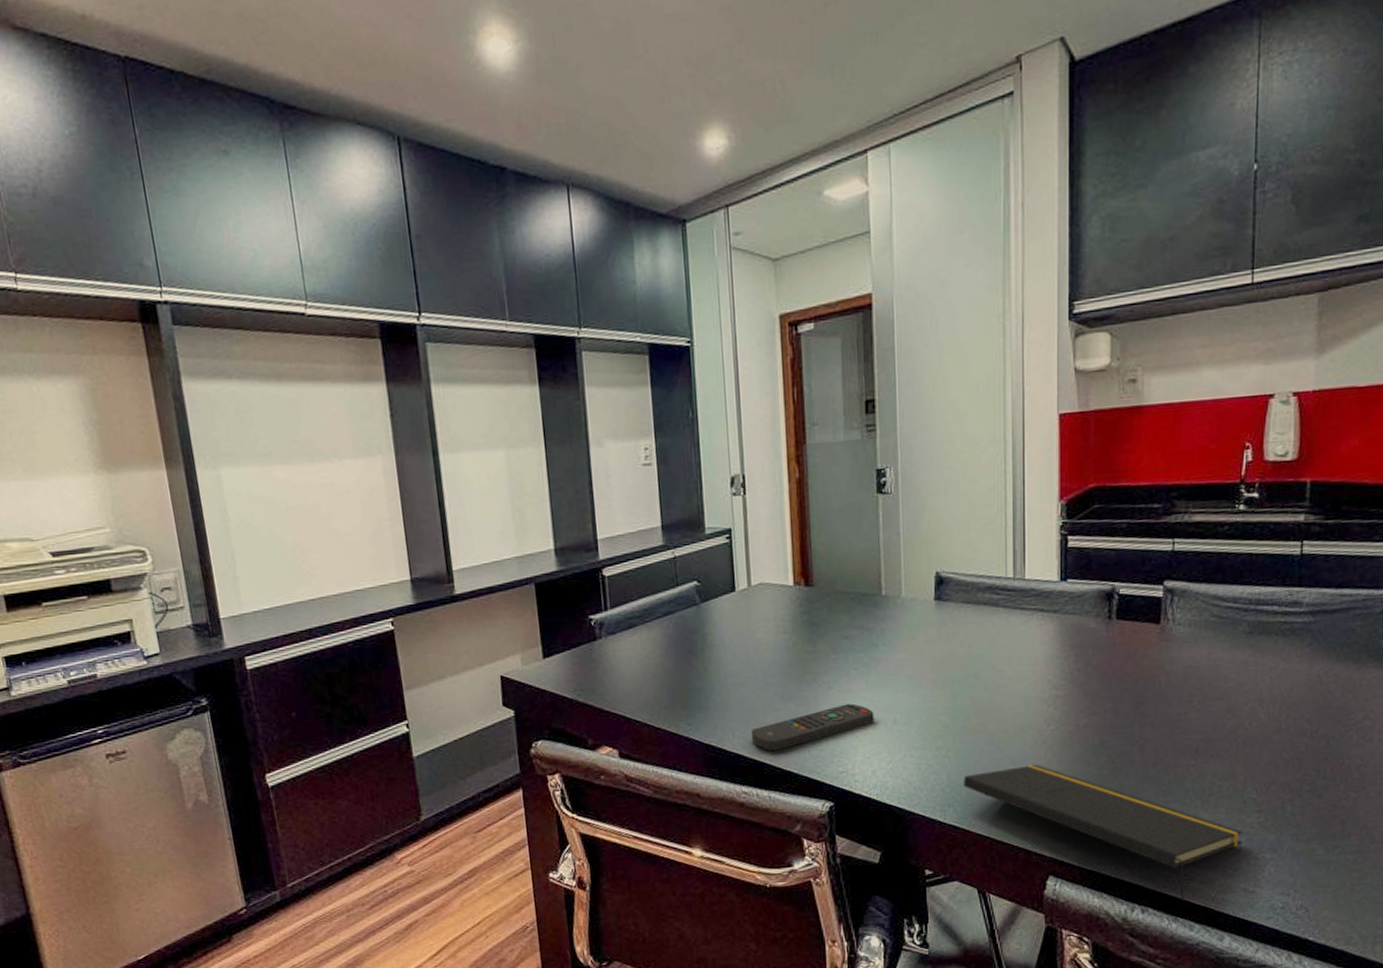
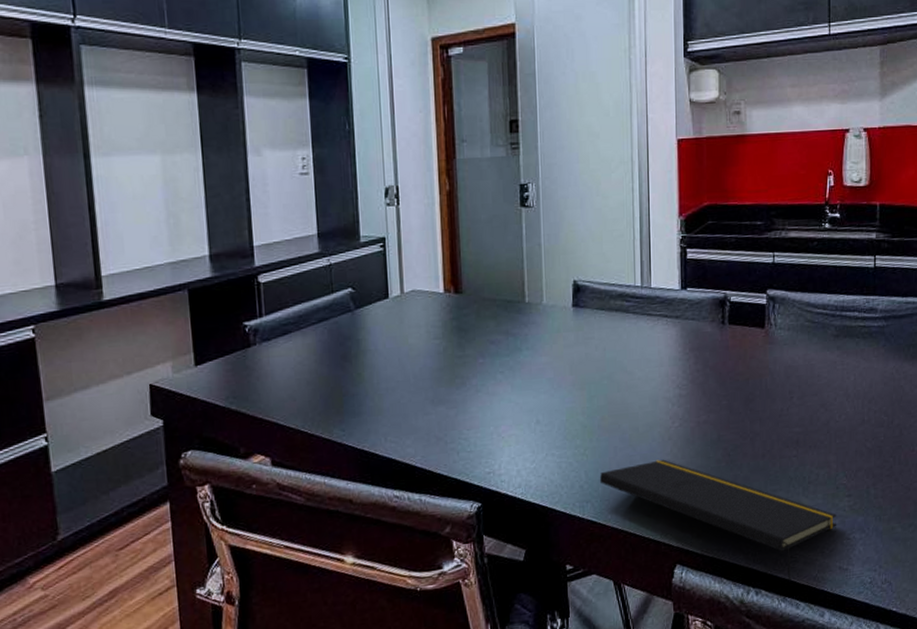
remote control: present [750,703,874,751] -> none [402,406,519,455]

